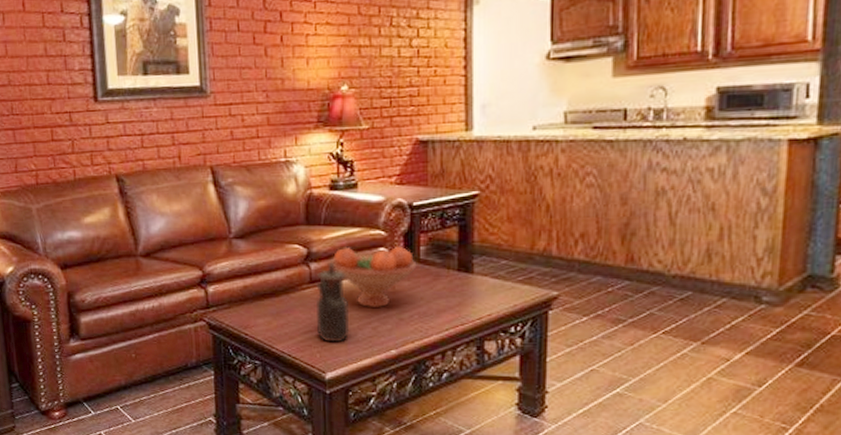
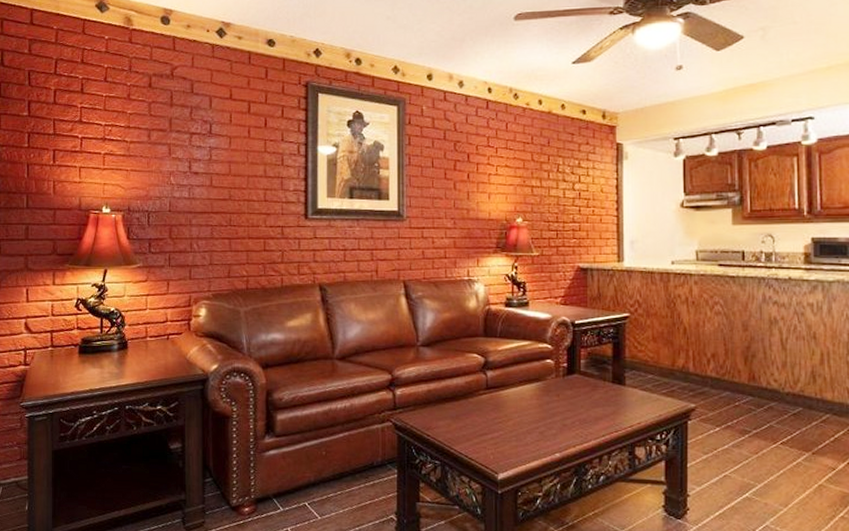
teapot: present [316,262,350,343] -> none [492,371,520,446]
fruit bowl: present [330,246,417,309] -> none [504,357,578,414]

